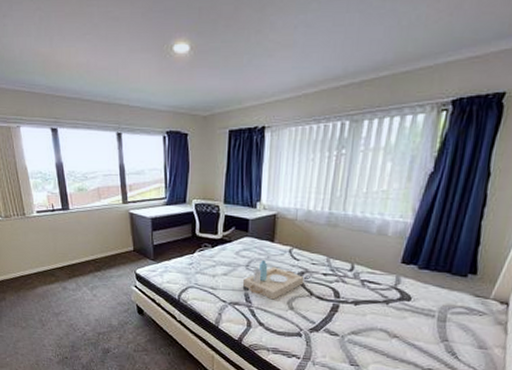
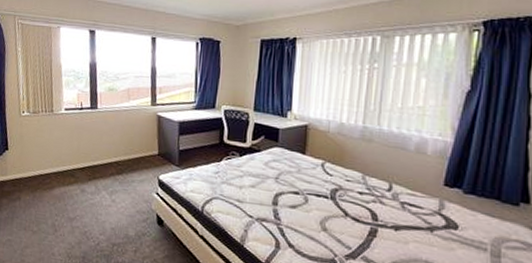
serving tray: present [243,259,305,300] -> none [272,172,338,219]

